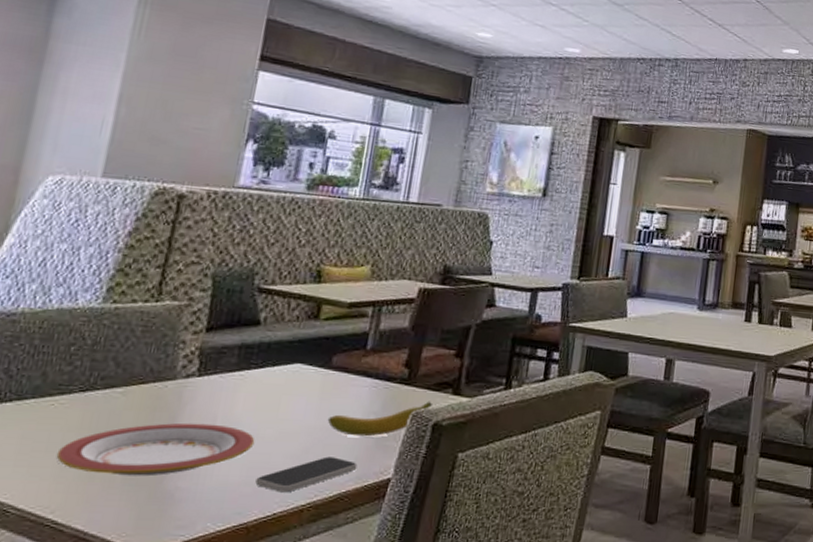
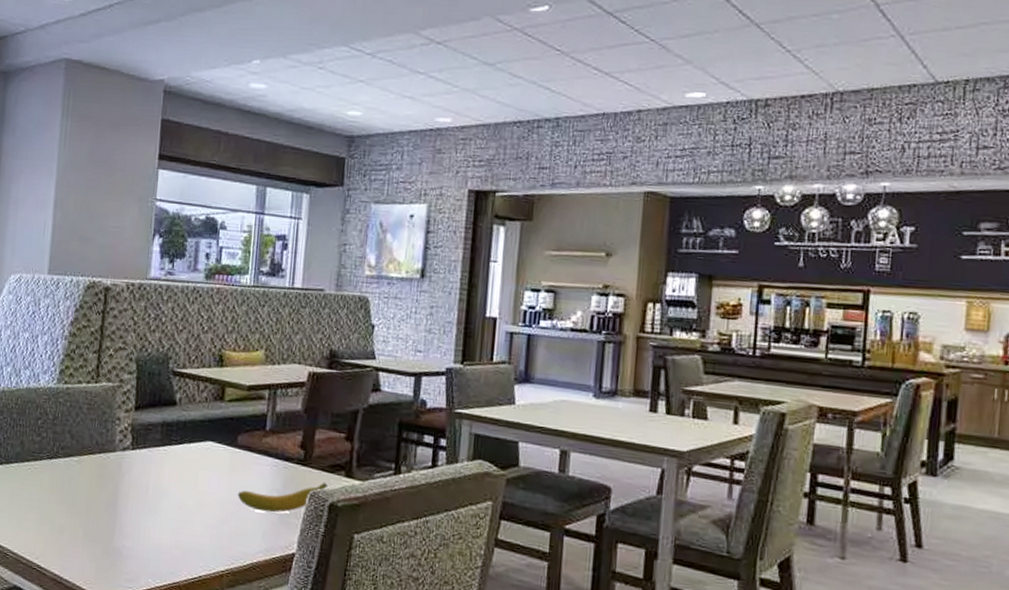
plate: present [56,422,255,477] -> none [36,489,180,534]
smartphone: present [255,456,358,493] -> none [183,528,265,559]

